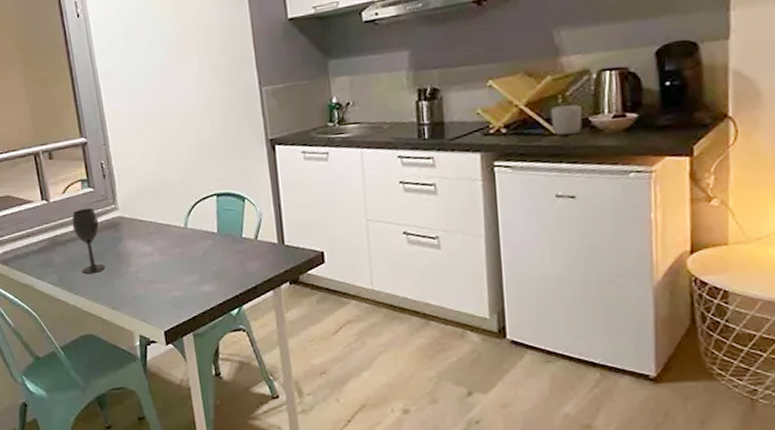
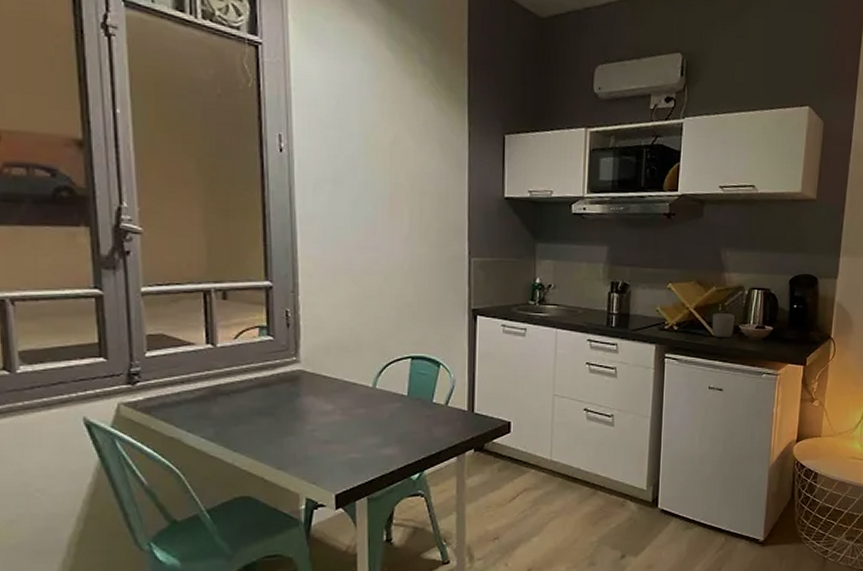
wine glass: present [71,207,106,275] -> none [241,357,276,430]

